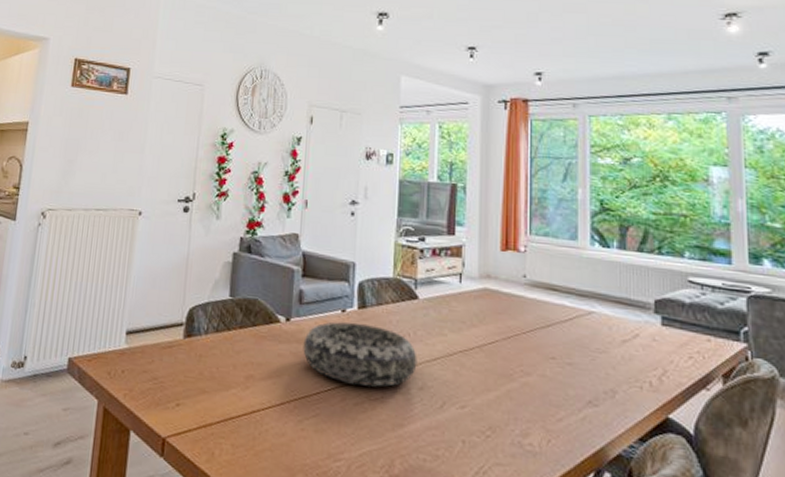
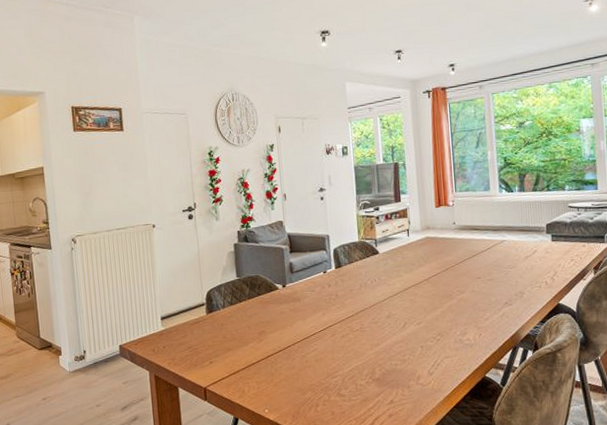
decorative bowl: present [303,322,417,387] -> none [298,279,384,323]

